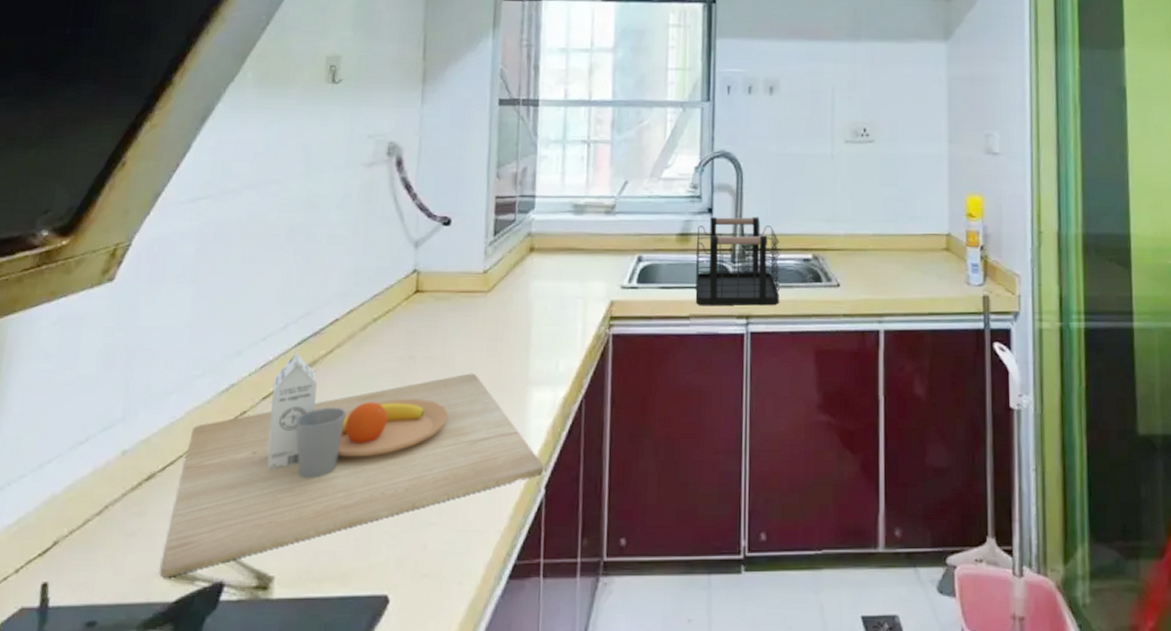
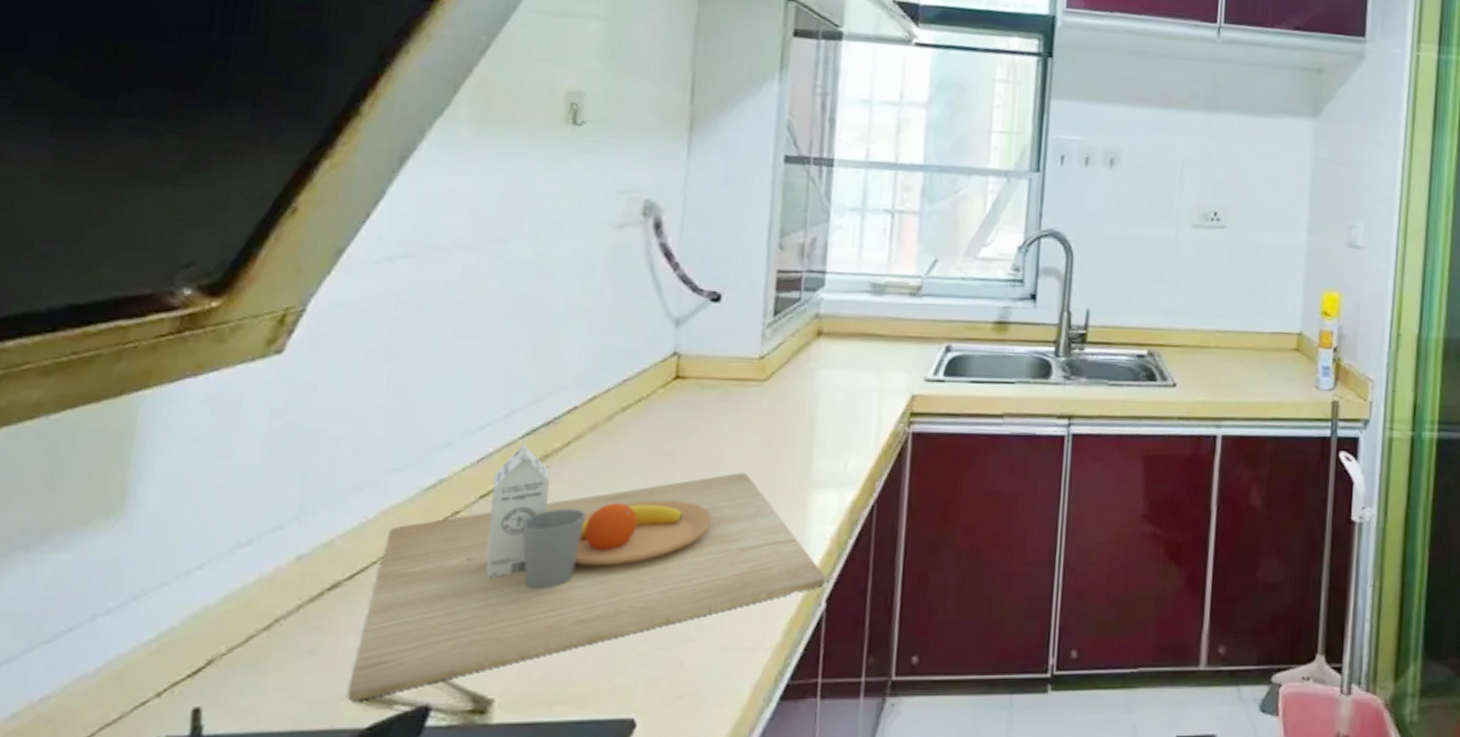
dish rack: present [695,217,780,306] -> none [1011,304,1111,405]

